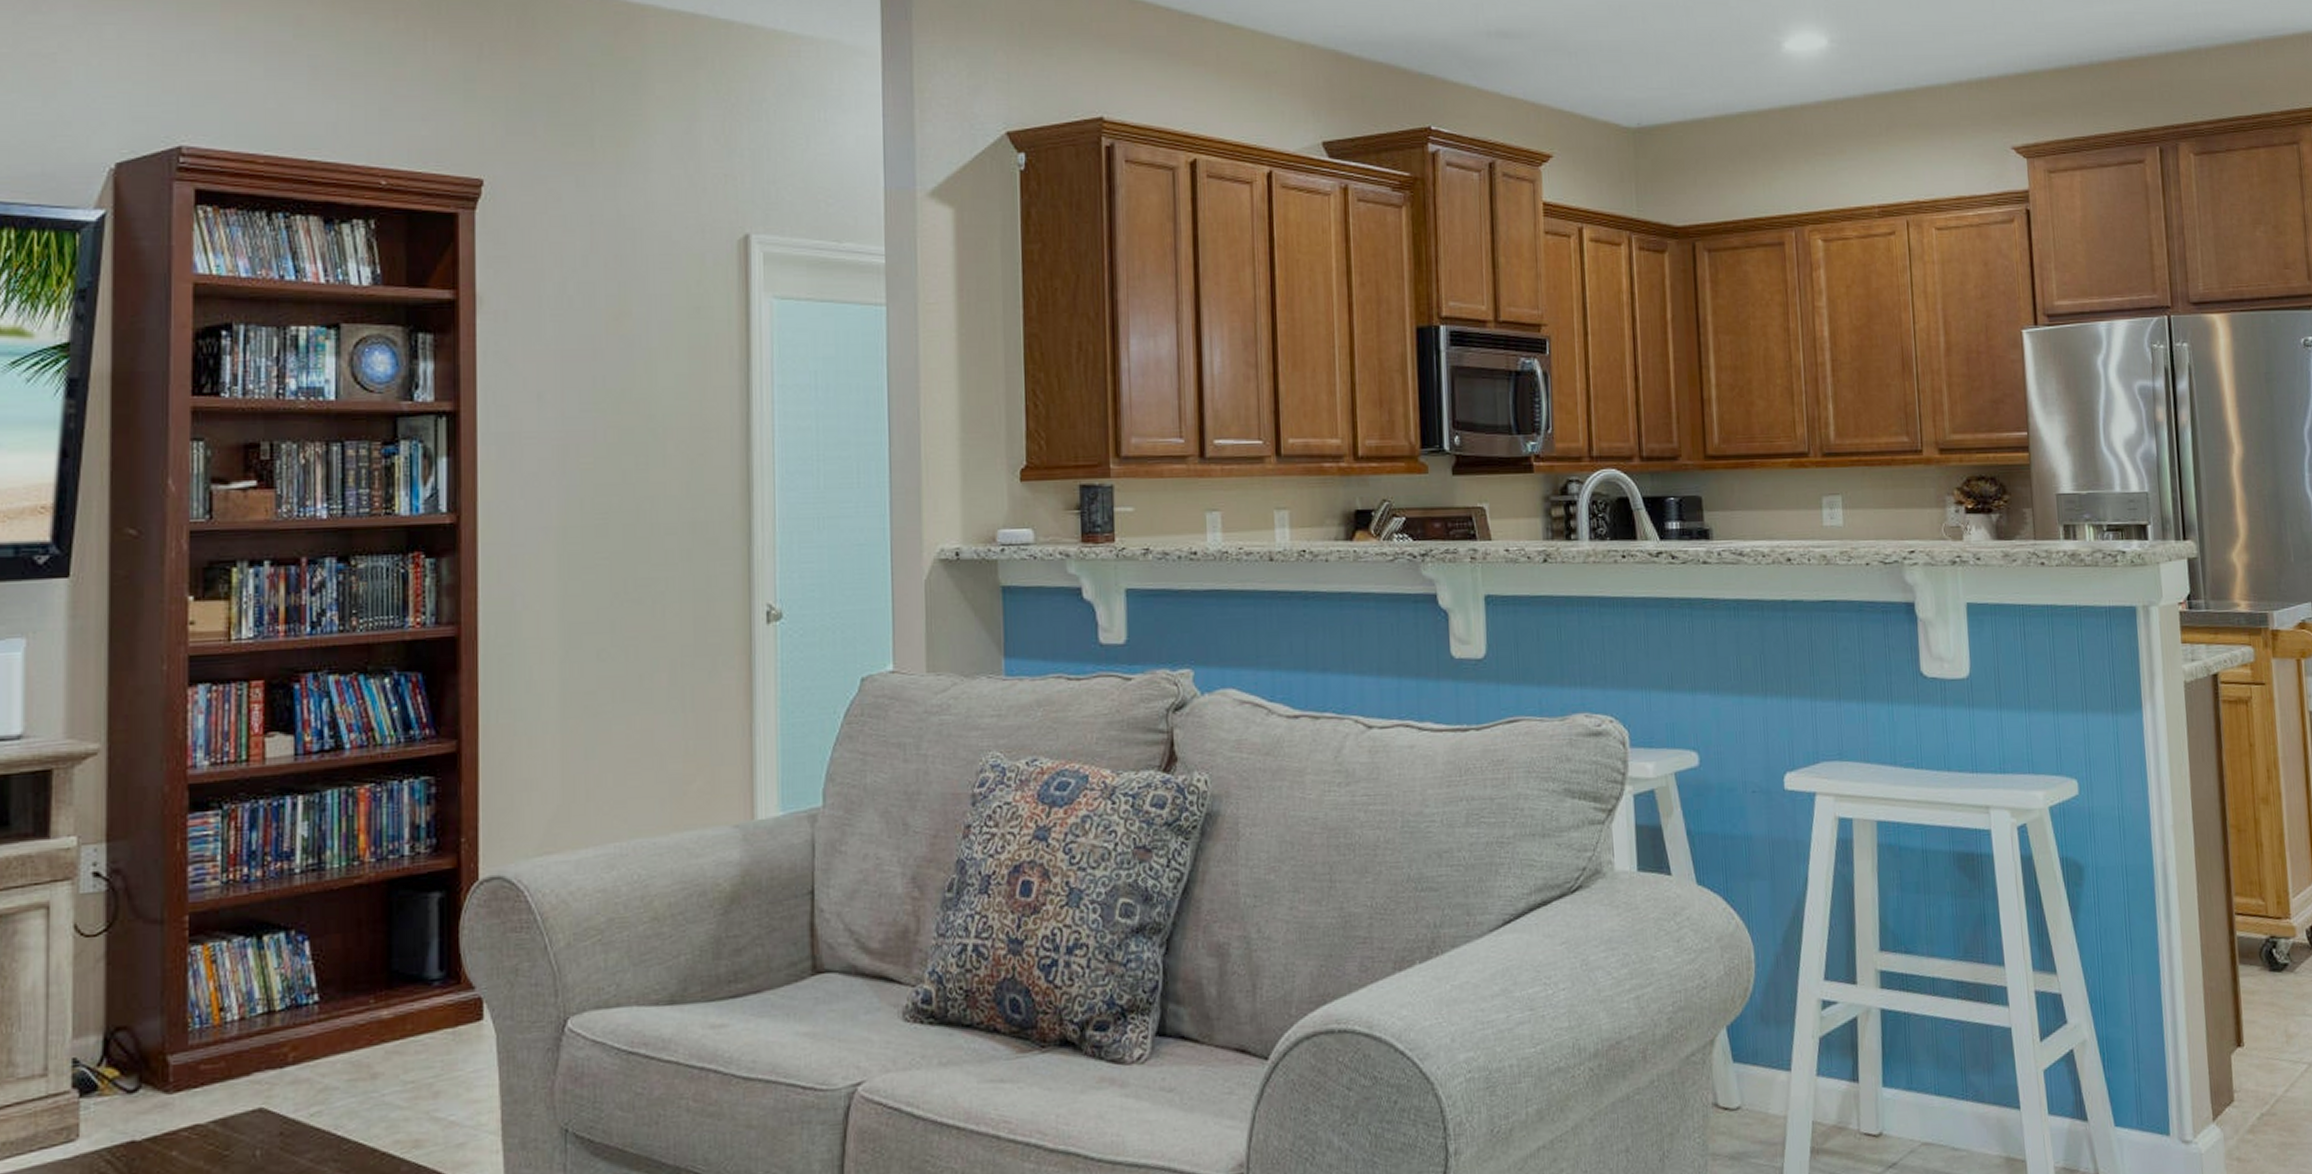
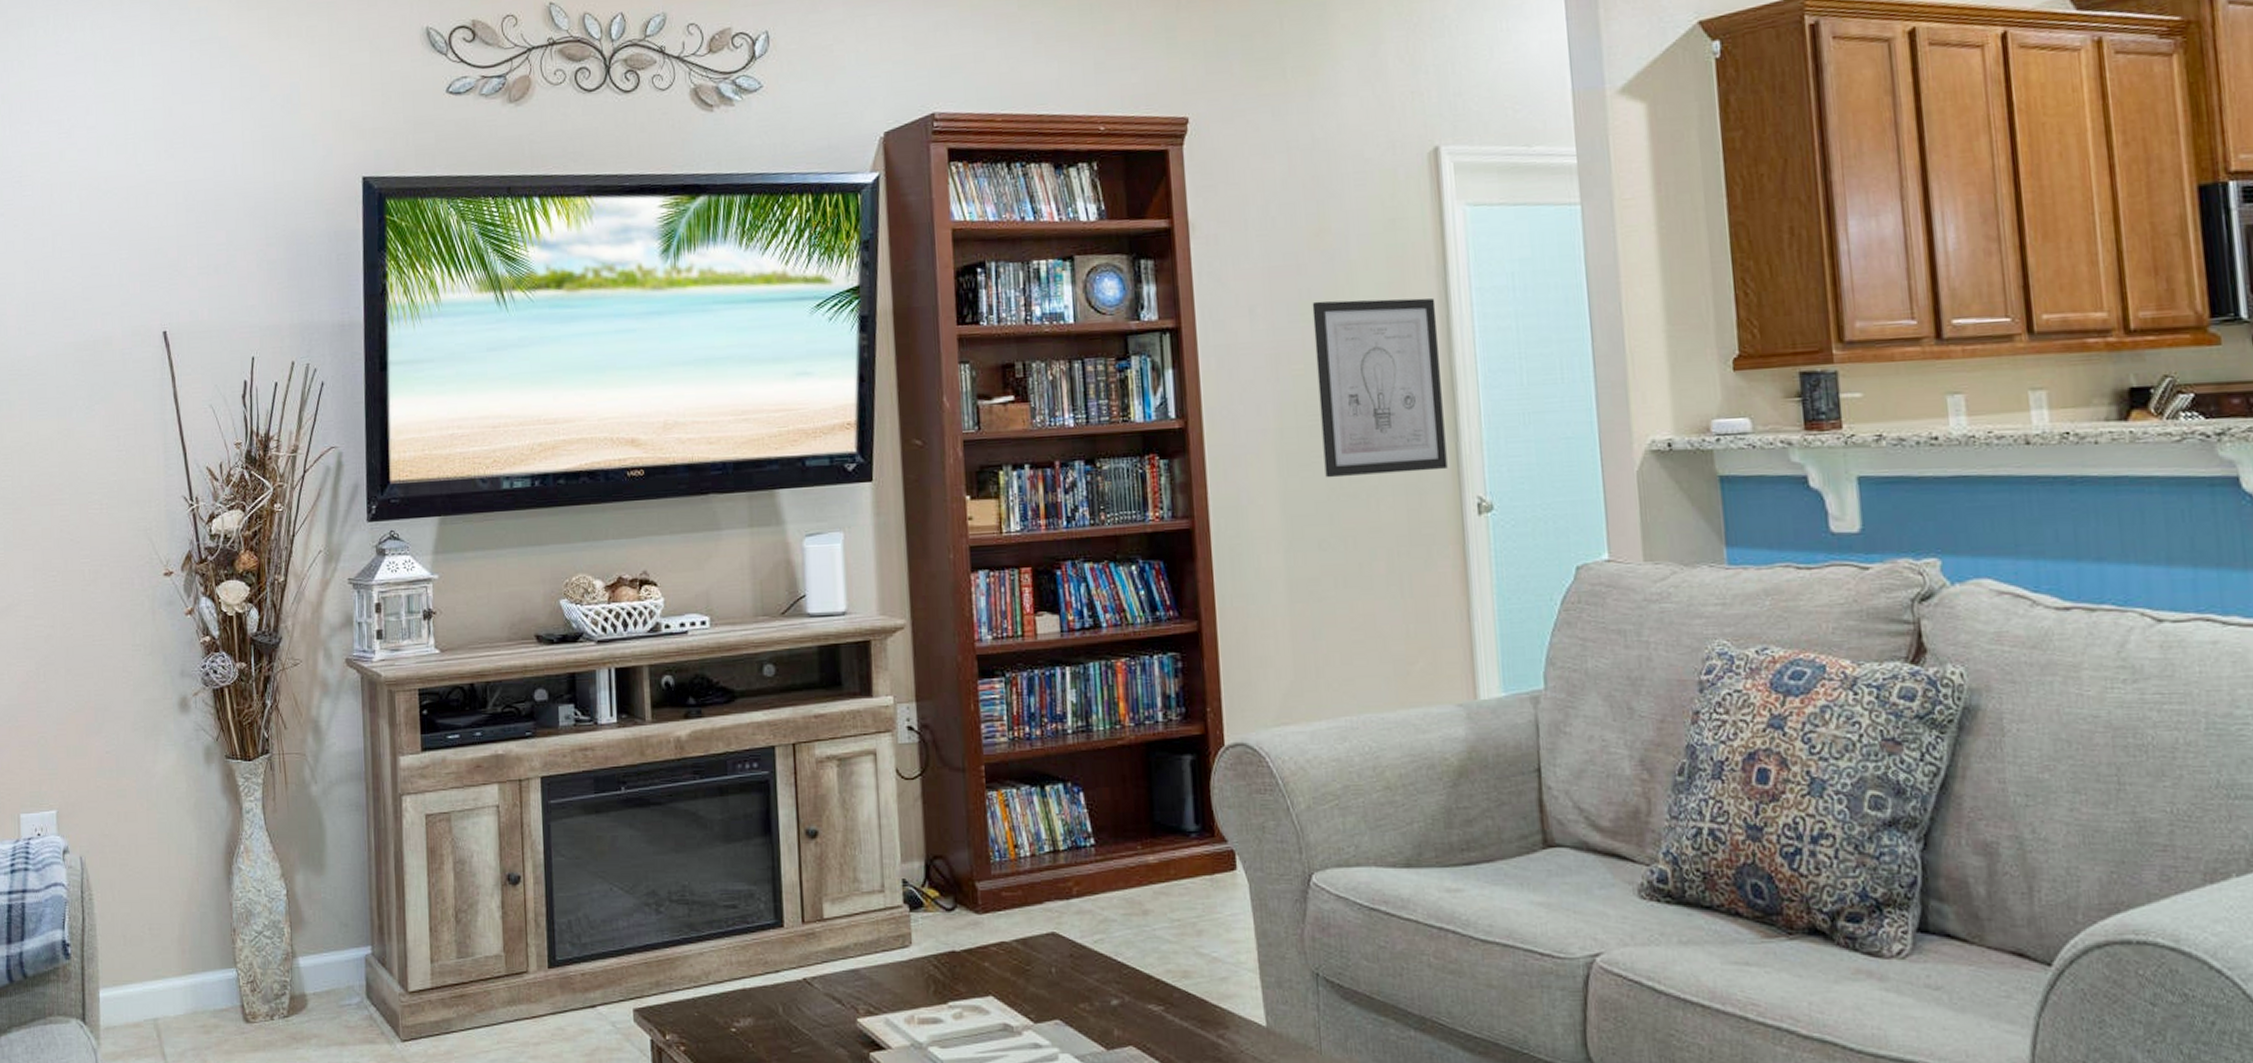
wall art: none [606,390,738,582] -> present [1312,298,1448,478]

